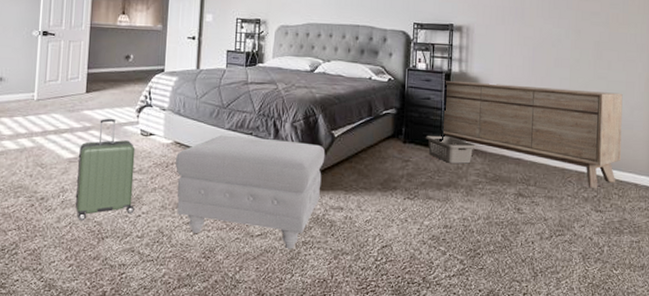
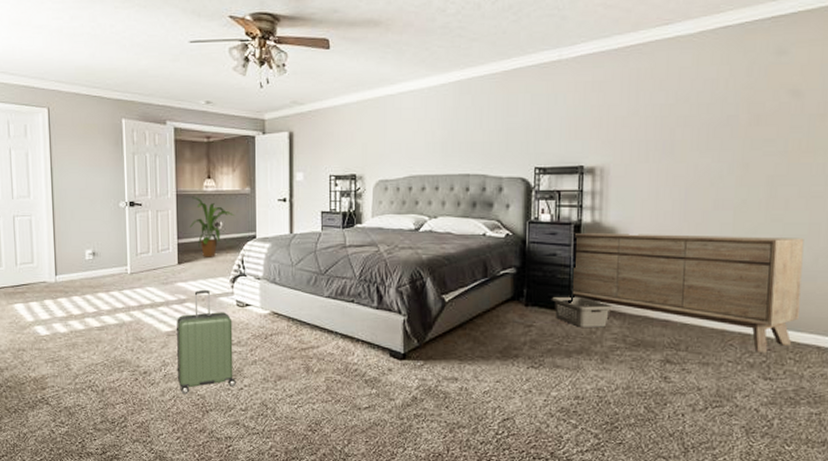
house plant: none [100,30,146,88] -> present [189,196,235,257]
ottoman: present [175,135,326,249] -> none [275,303,436,423]

